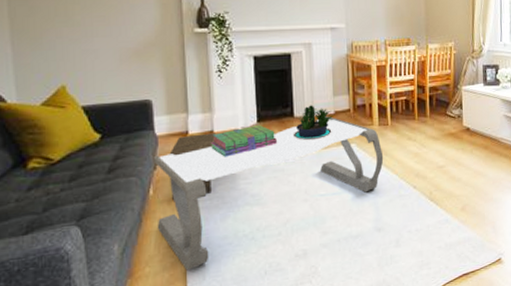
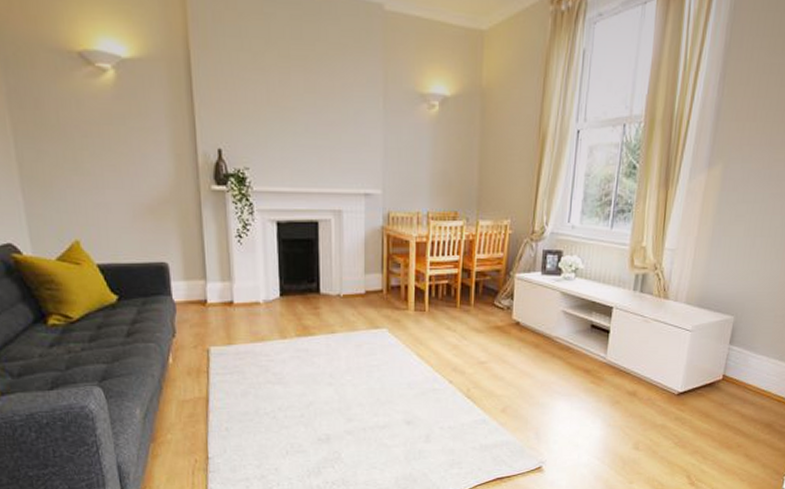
coffee table: present [153,116,384,271] -> none [171,296,418,442]
side table: present [169,133,217,200] -> none [188,304,237,370]
stack of books: present [211,124,278,157] -> none [231,298,302,331]
potted plant: present [293,105,335,141] -> none [318,281,366,321]

